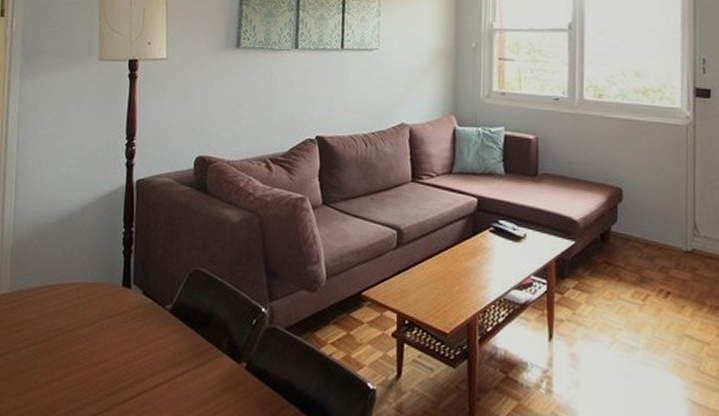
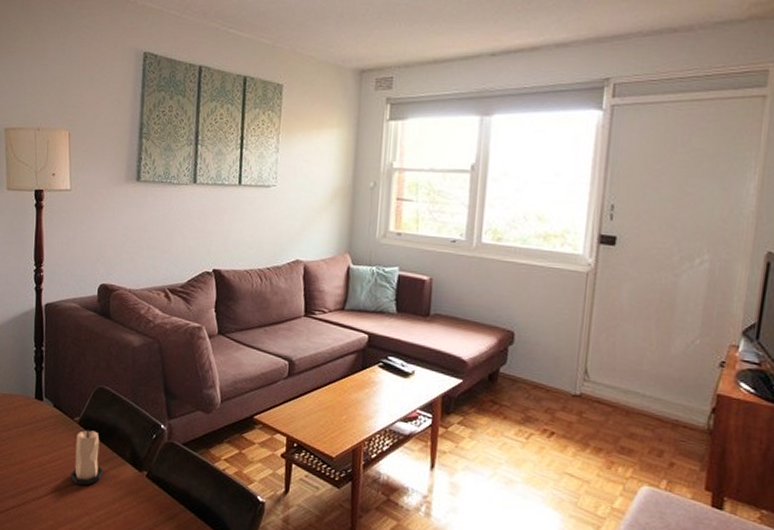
candle: none [160,317,197,384] -> present [70,429,103,486]

